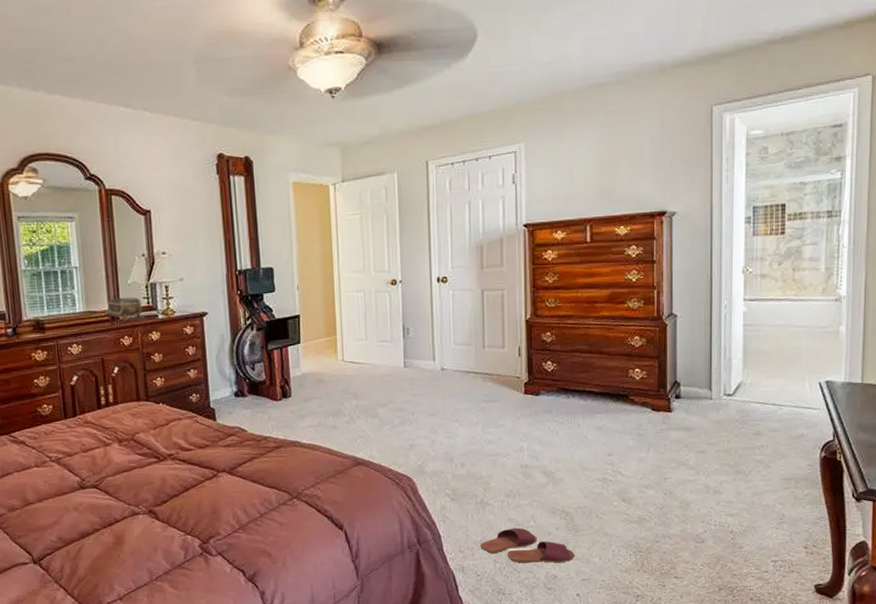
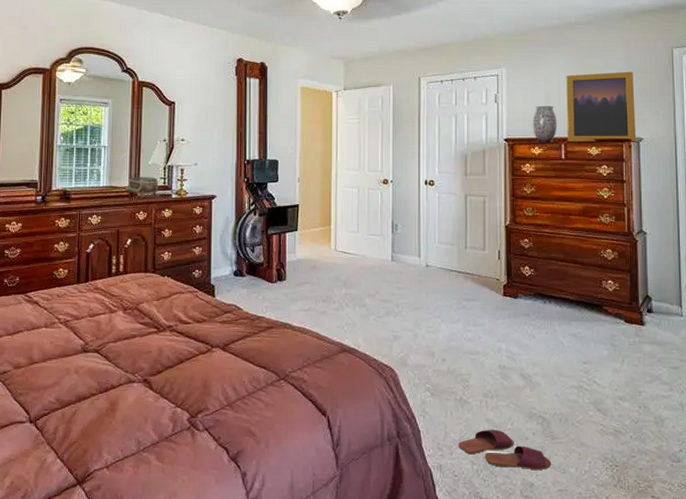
vase: none [555,182,583,227] -> present [533,105,558,143]
picture frame: none [592,136,668,223] -> present [566,71,636,143]

